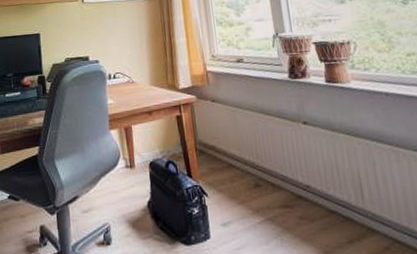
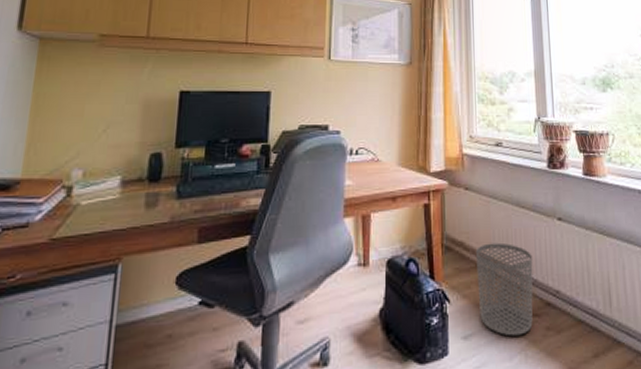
waste bin: none [227,145,286,224] -> present [476,242,533,336]

